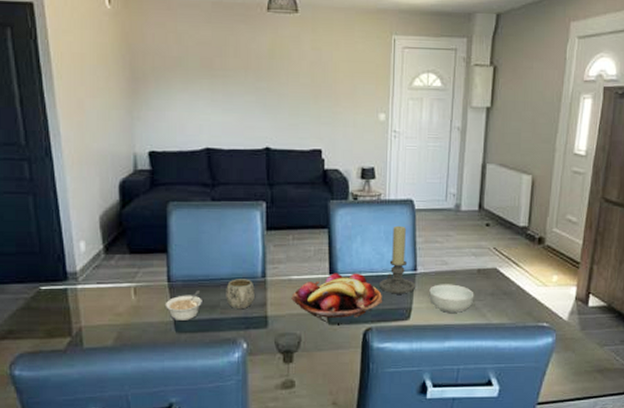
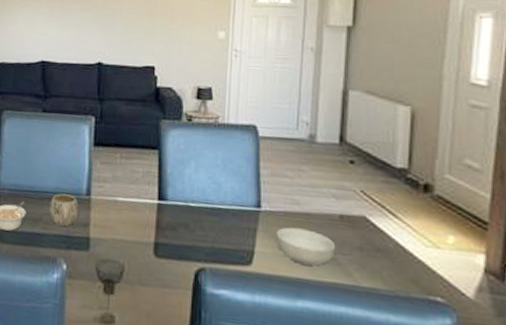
fruit basket: present [291,273,383,322] -> none [116,199,219,254]
candle holder: present [380,225,415,294] -> none [215,153,259,234]

